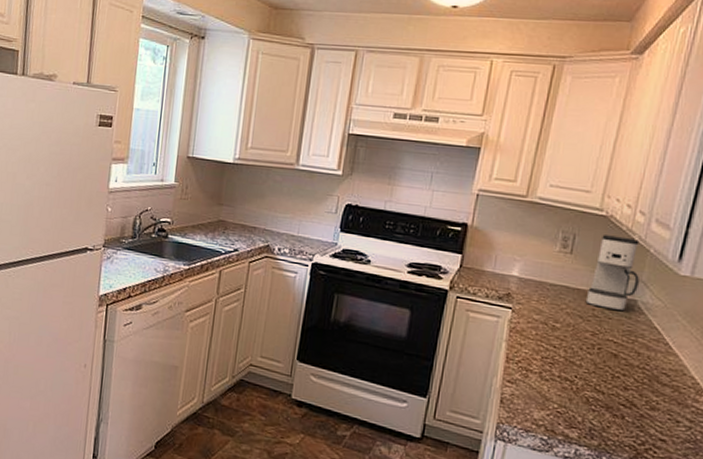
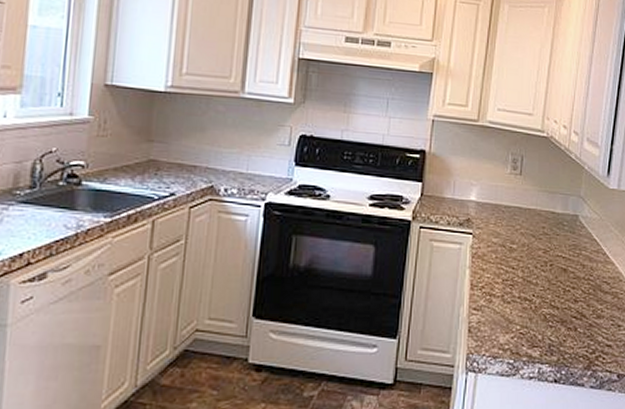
coffee maker: present [585,235,640,312] -> none [536,155,578,227]

